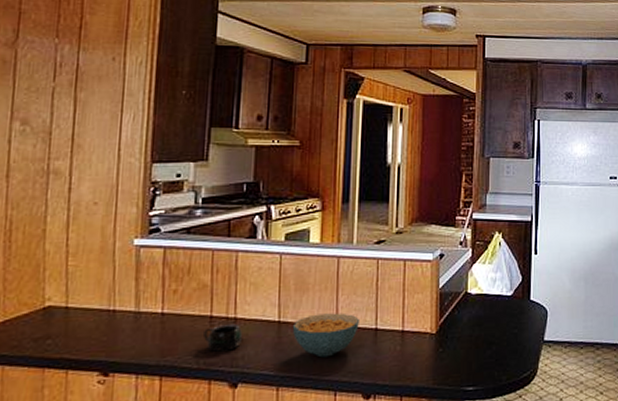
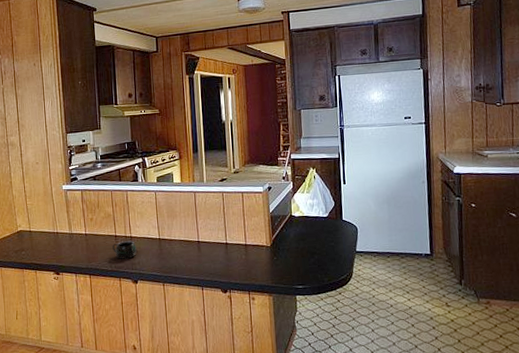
cereal bowl: present [292,313,361,358] -> none [168,232,215,264]

